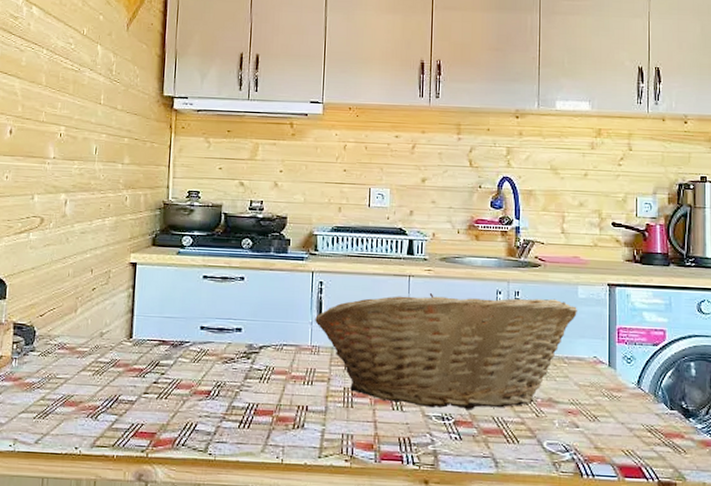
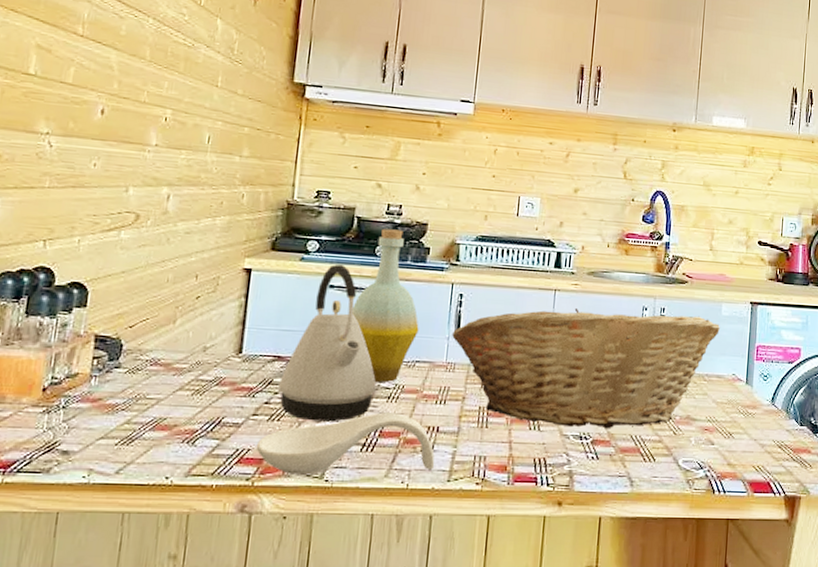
spoon rest: none [148,392,306,449] -> present [256,412,435,475]
kettle: none [165,256,249,401] -> present [278,264,377,422]
bottle: none [224,223,284,364] -> present [352,228,419,382]

